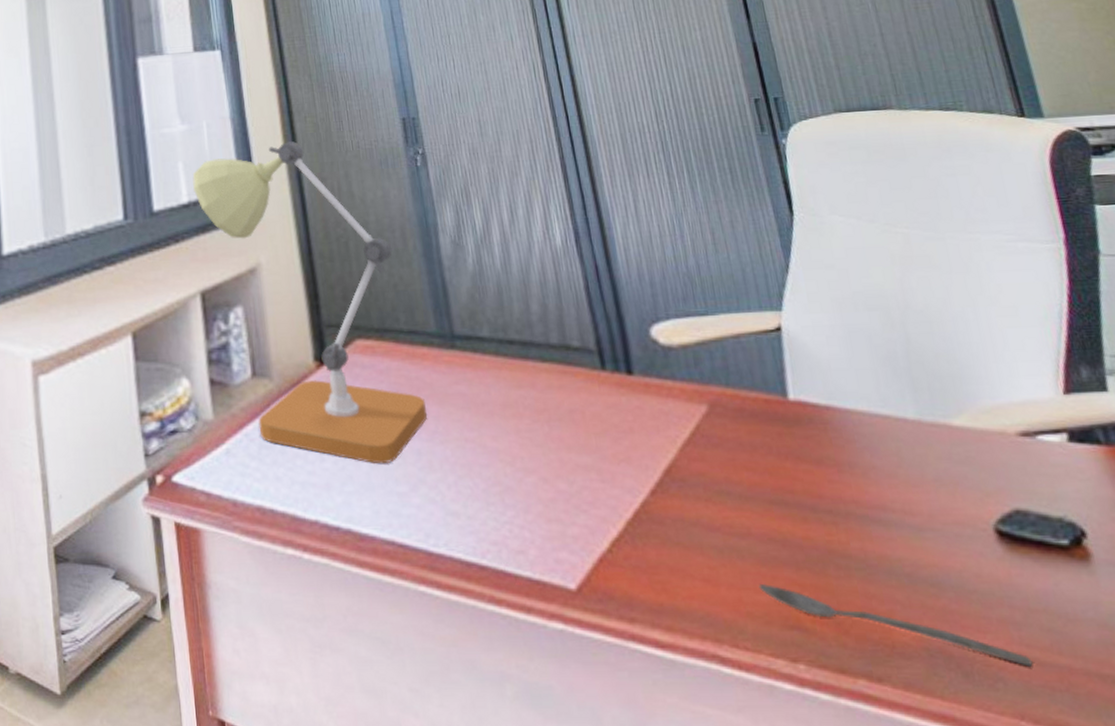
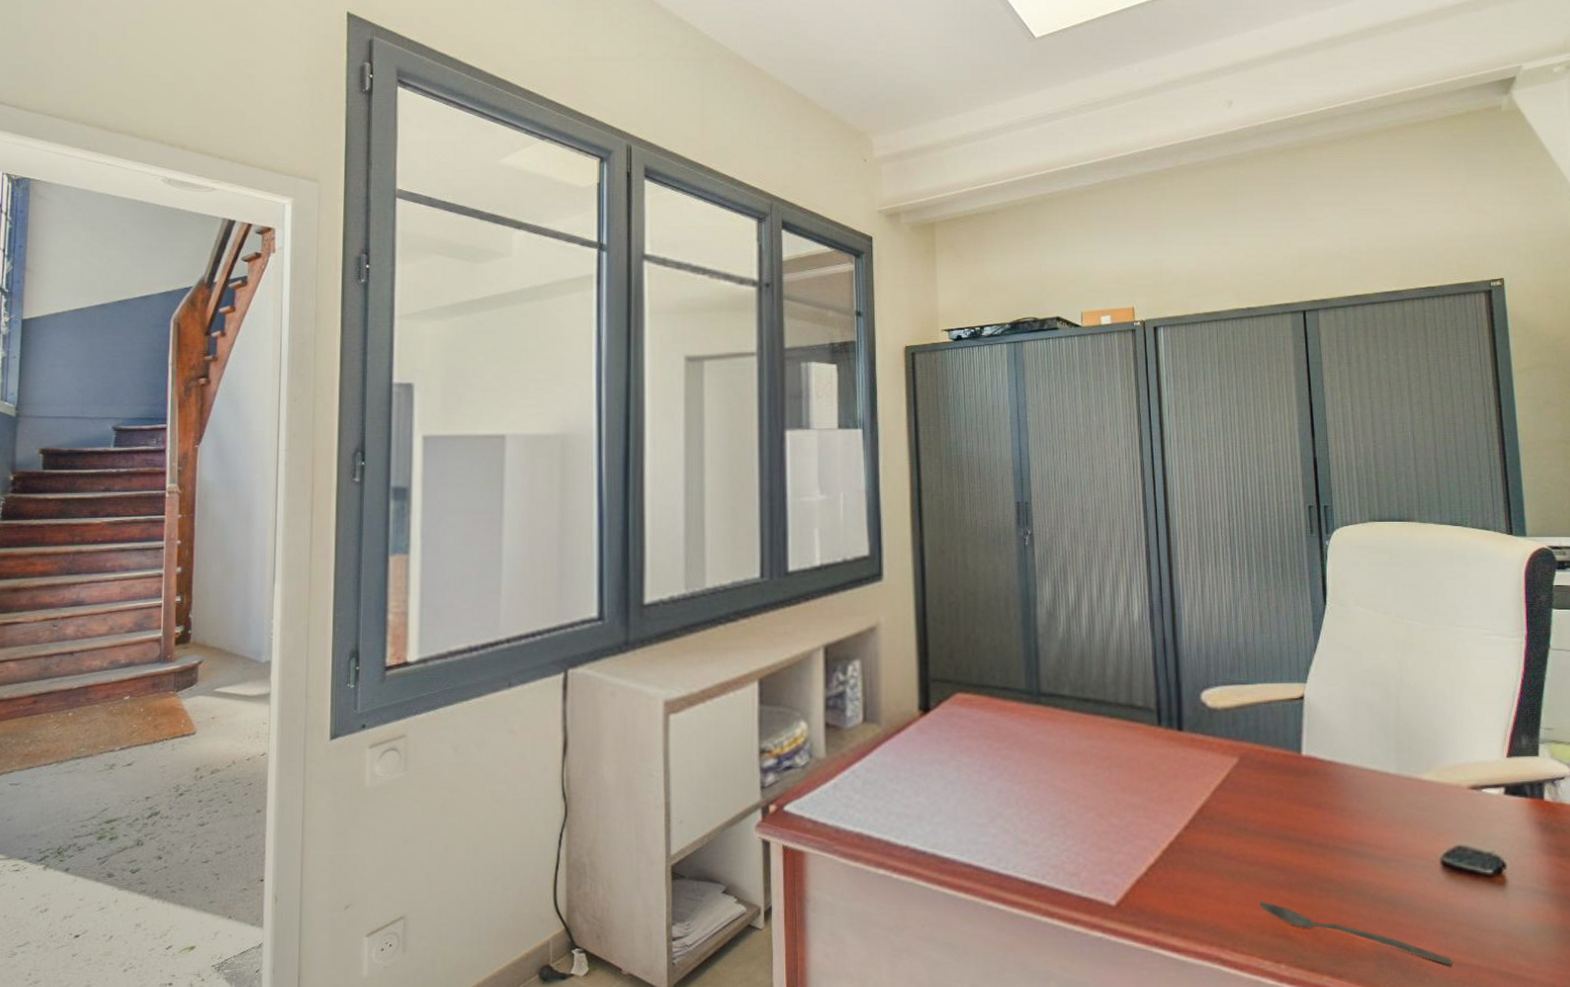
desk lamp: present [192,141,428,464] -> none [826,516,1011,800]

